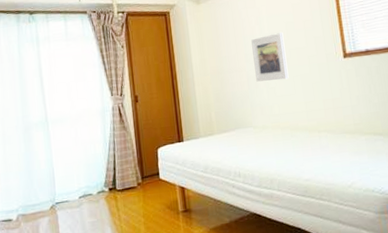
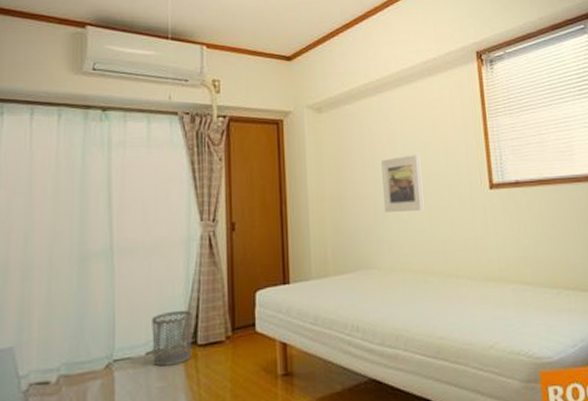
waste bin: none [81,164,113,207] -> present [152,310,192,367]

